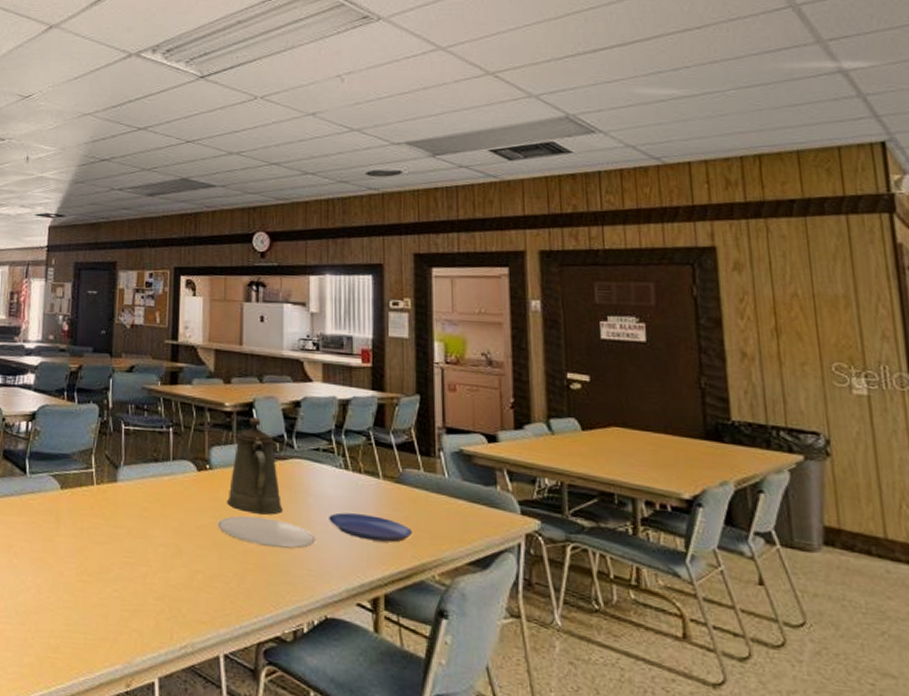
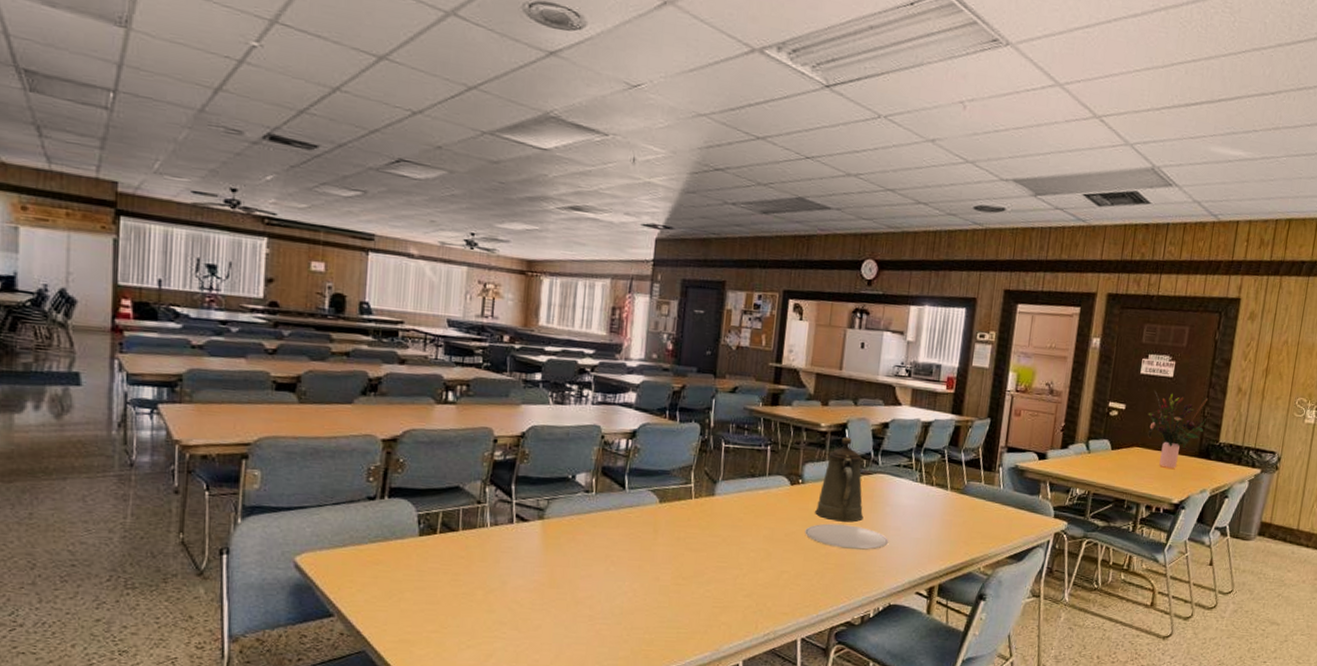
plate: present [329,512,412,543] -> none [901,519,968,543]
bouquet: none [621,357,712,455] -> present [1147,390,1209,470]

